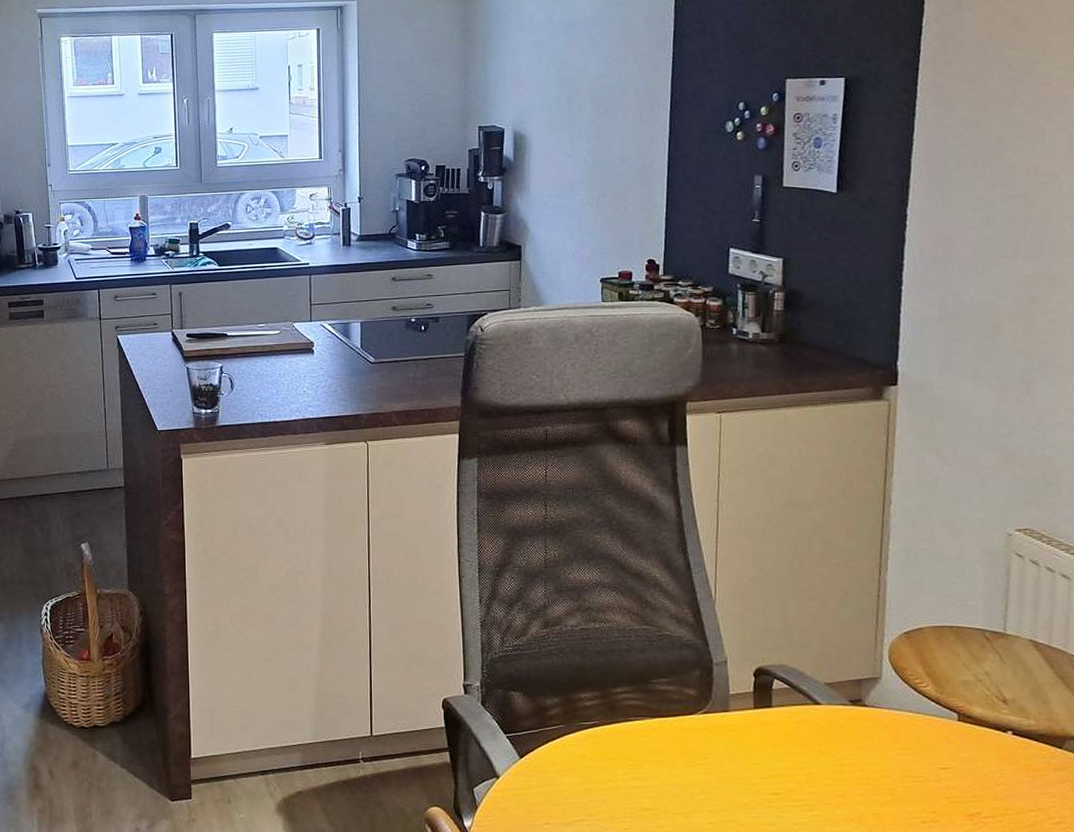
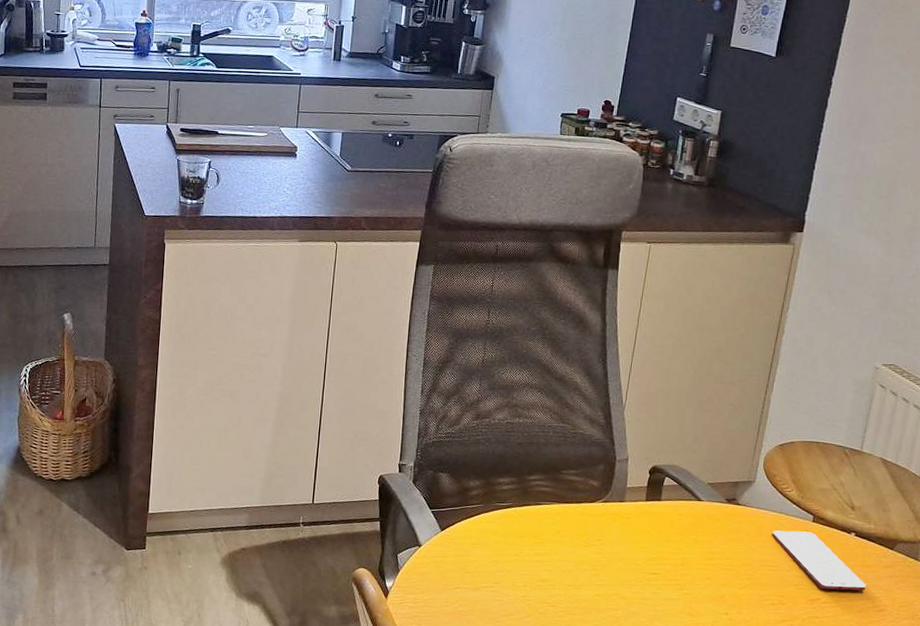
smartphone: none [910,733,1036,801] -> present [772,530,866,591]

